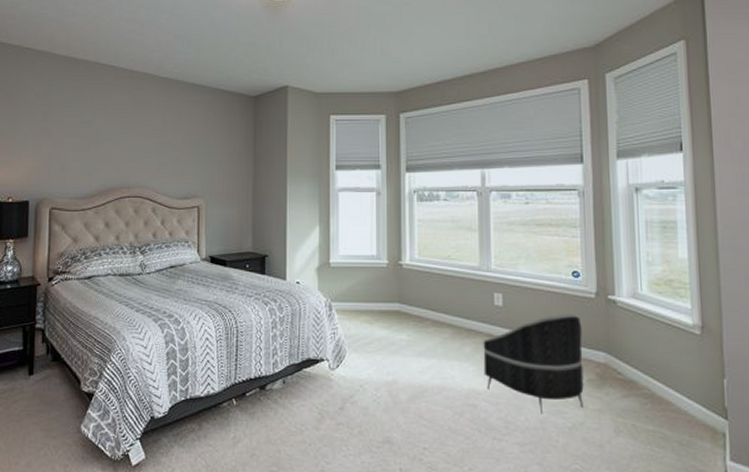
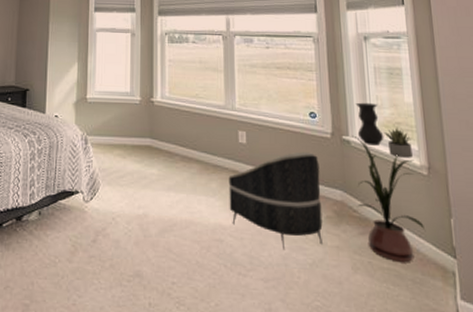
house plant: none [619,294,696,424] -> present [352,135,426,262]
vase: none [623,259,654,305] -> present [355,102,384,146]
succulent plant: none [654,285,685,317] -> present [384,128,413,158]

